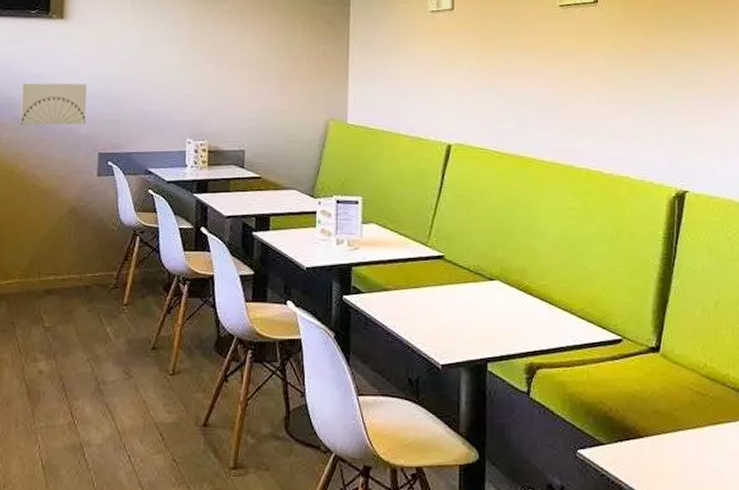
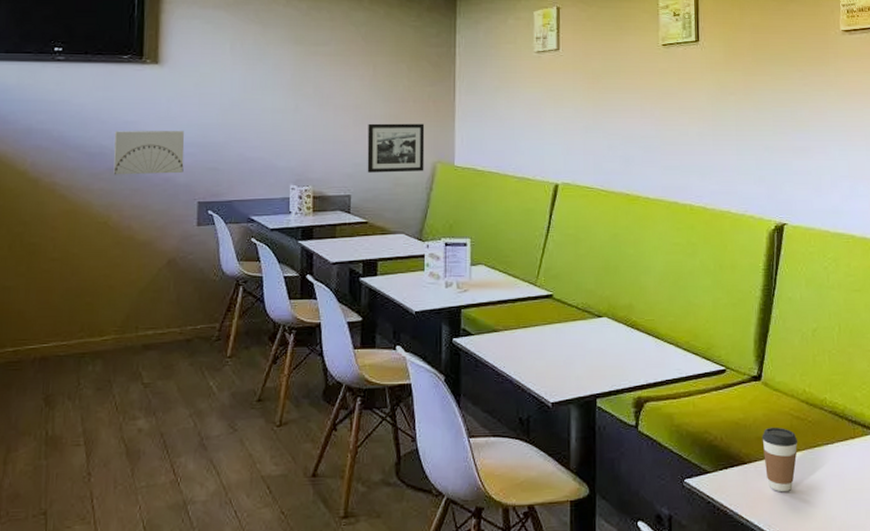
picture frame: none [261,80,318,129] -> present [367,123,425,173]
coffee cup: none [659,401,699,469] -> present [762,427,798,492]

